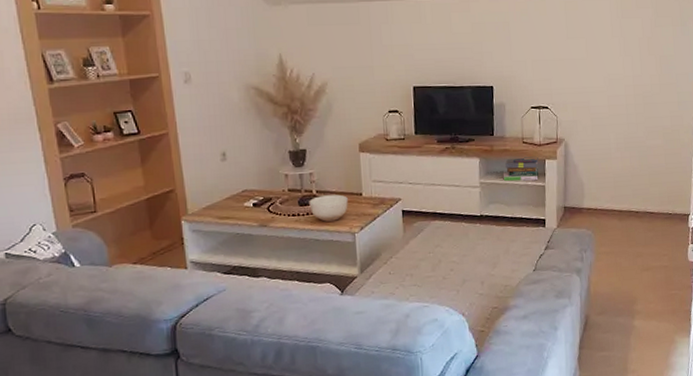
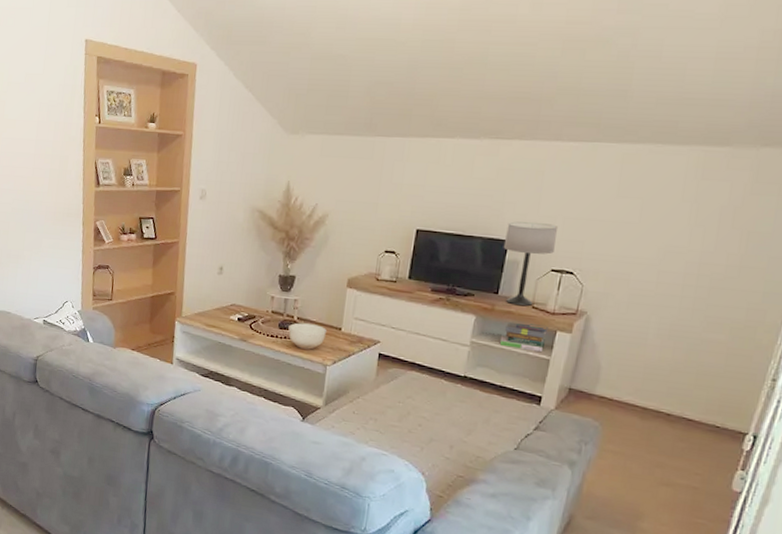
table lamp: none [489,67,530,143] -> present [503,221,559,307]

